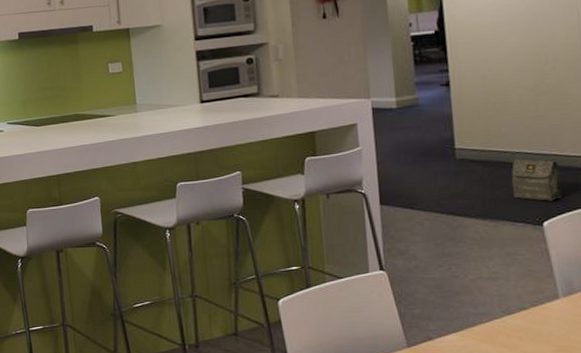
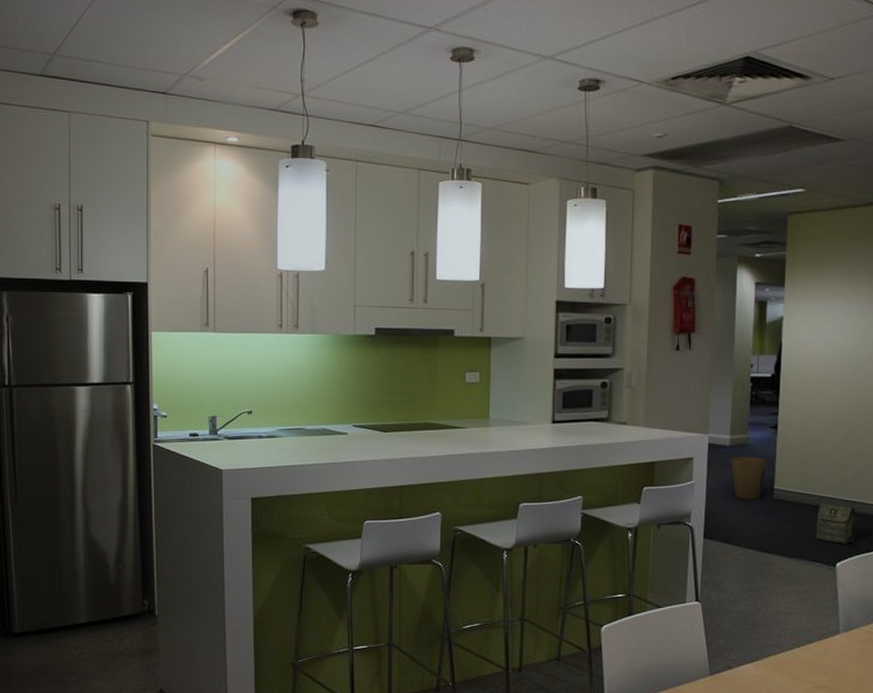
trash can: none [399,117,443,162] -> present [730,456,768,500]

